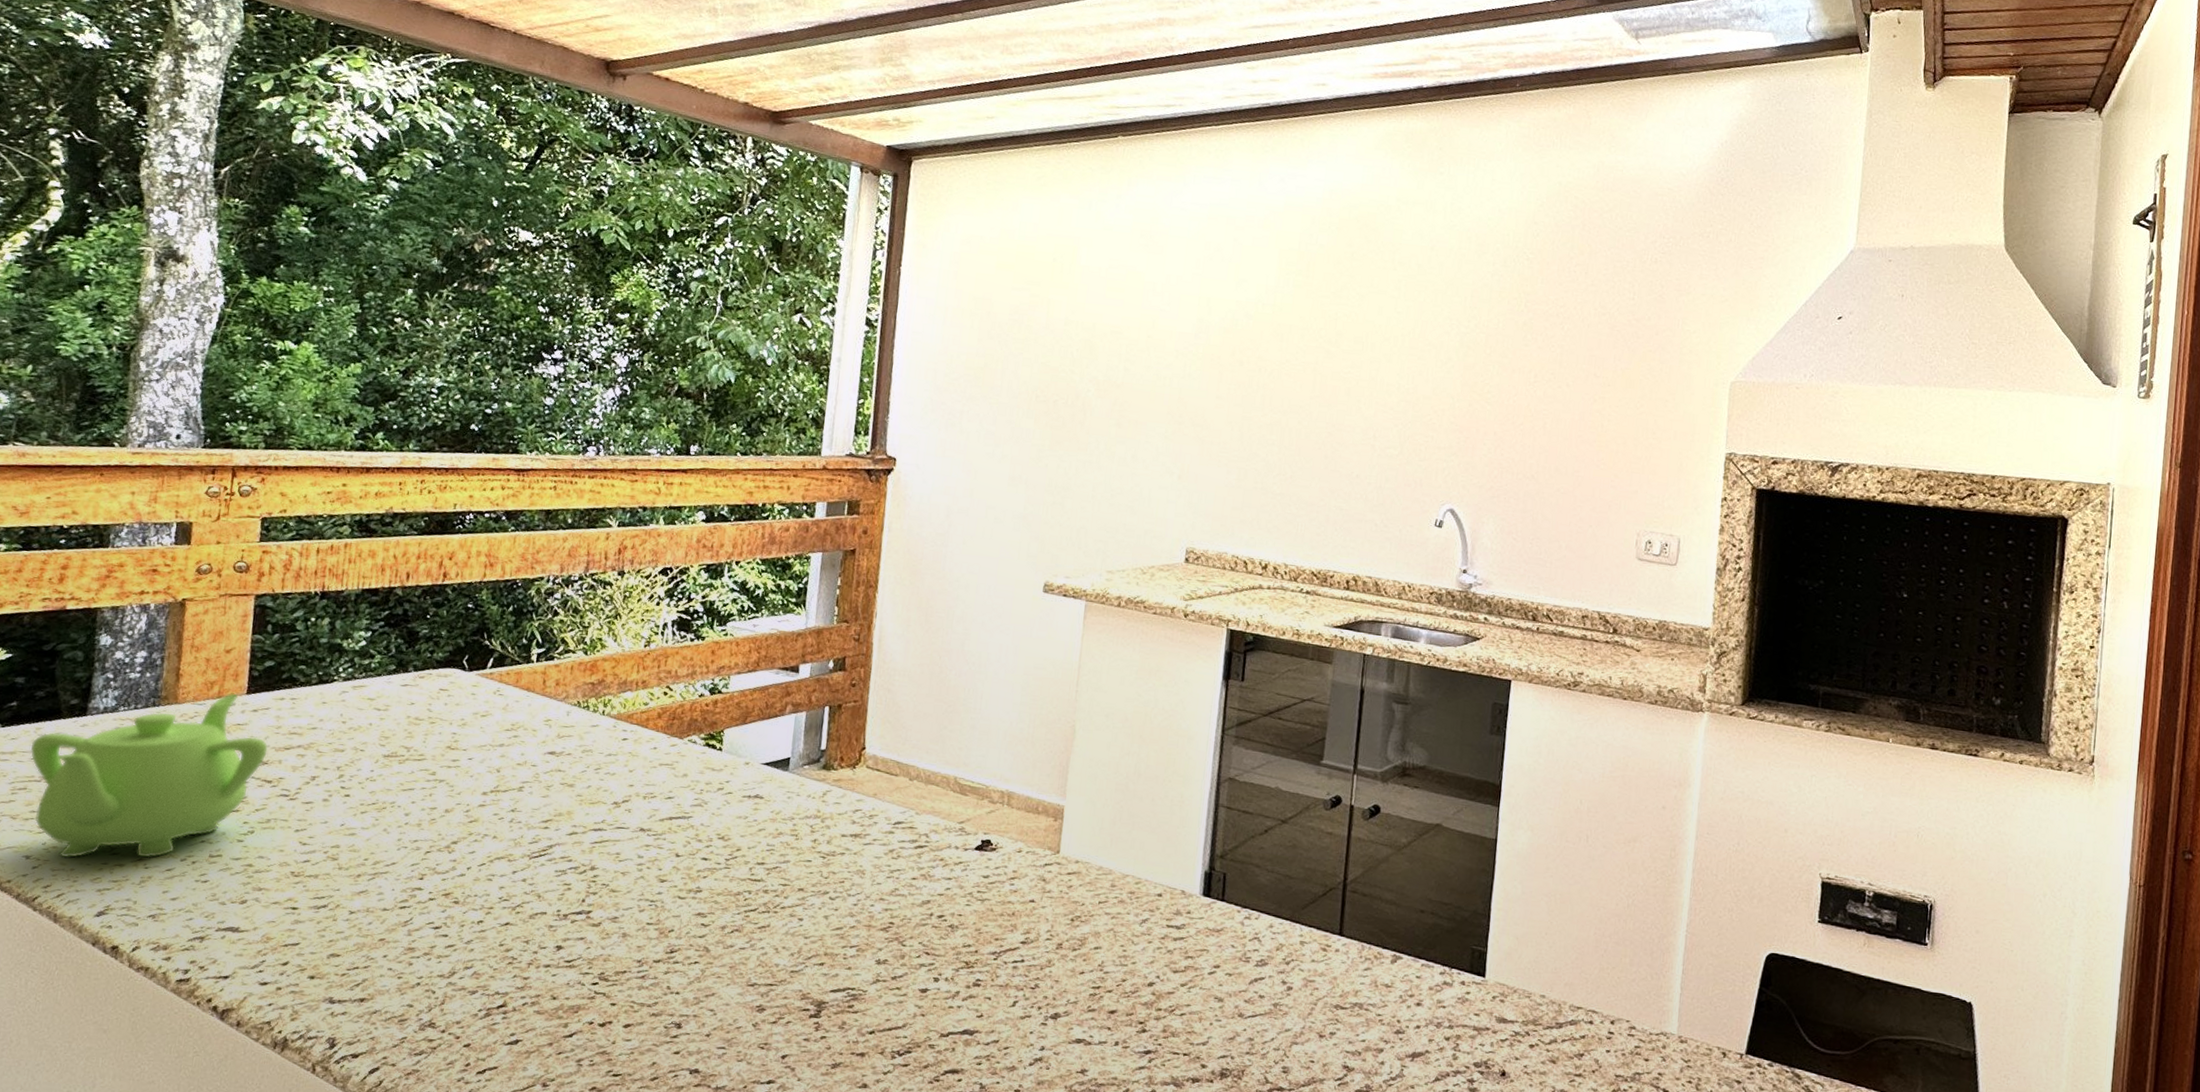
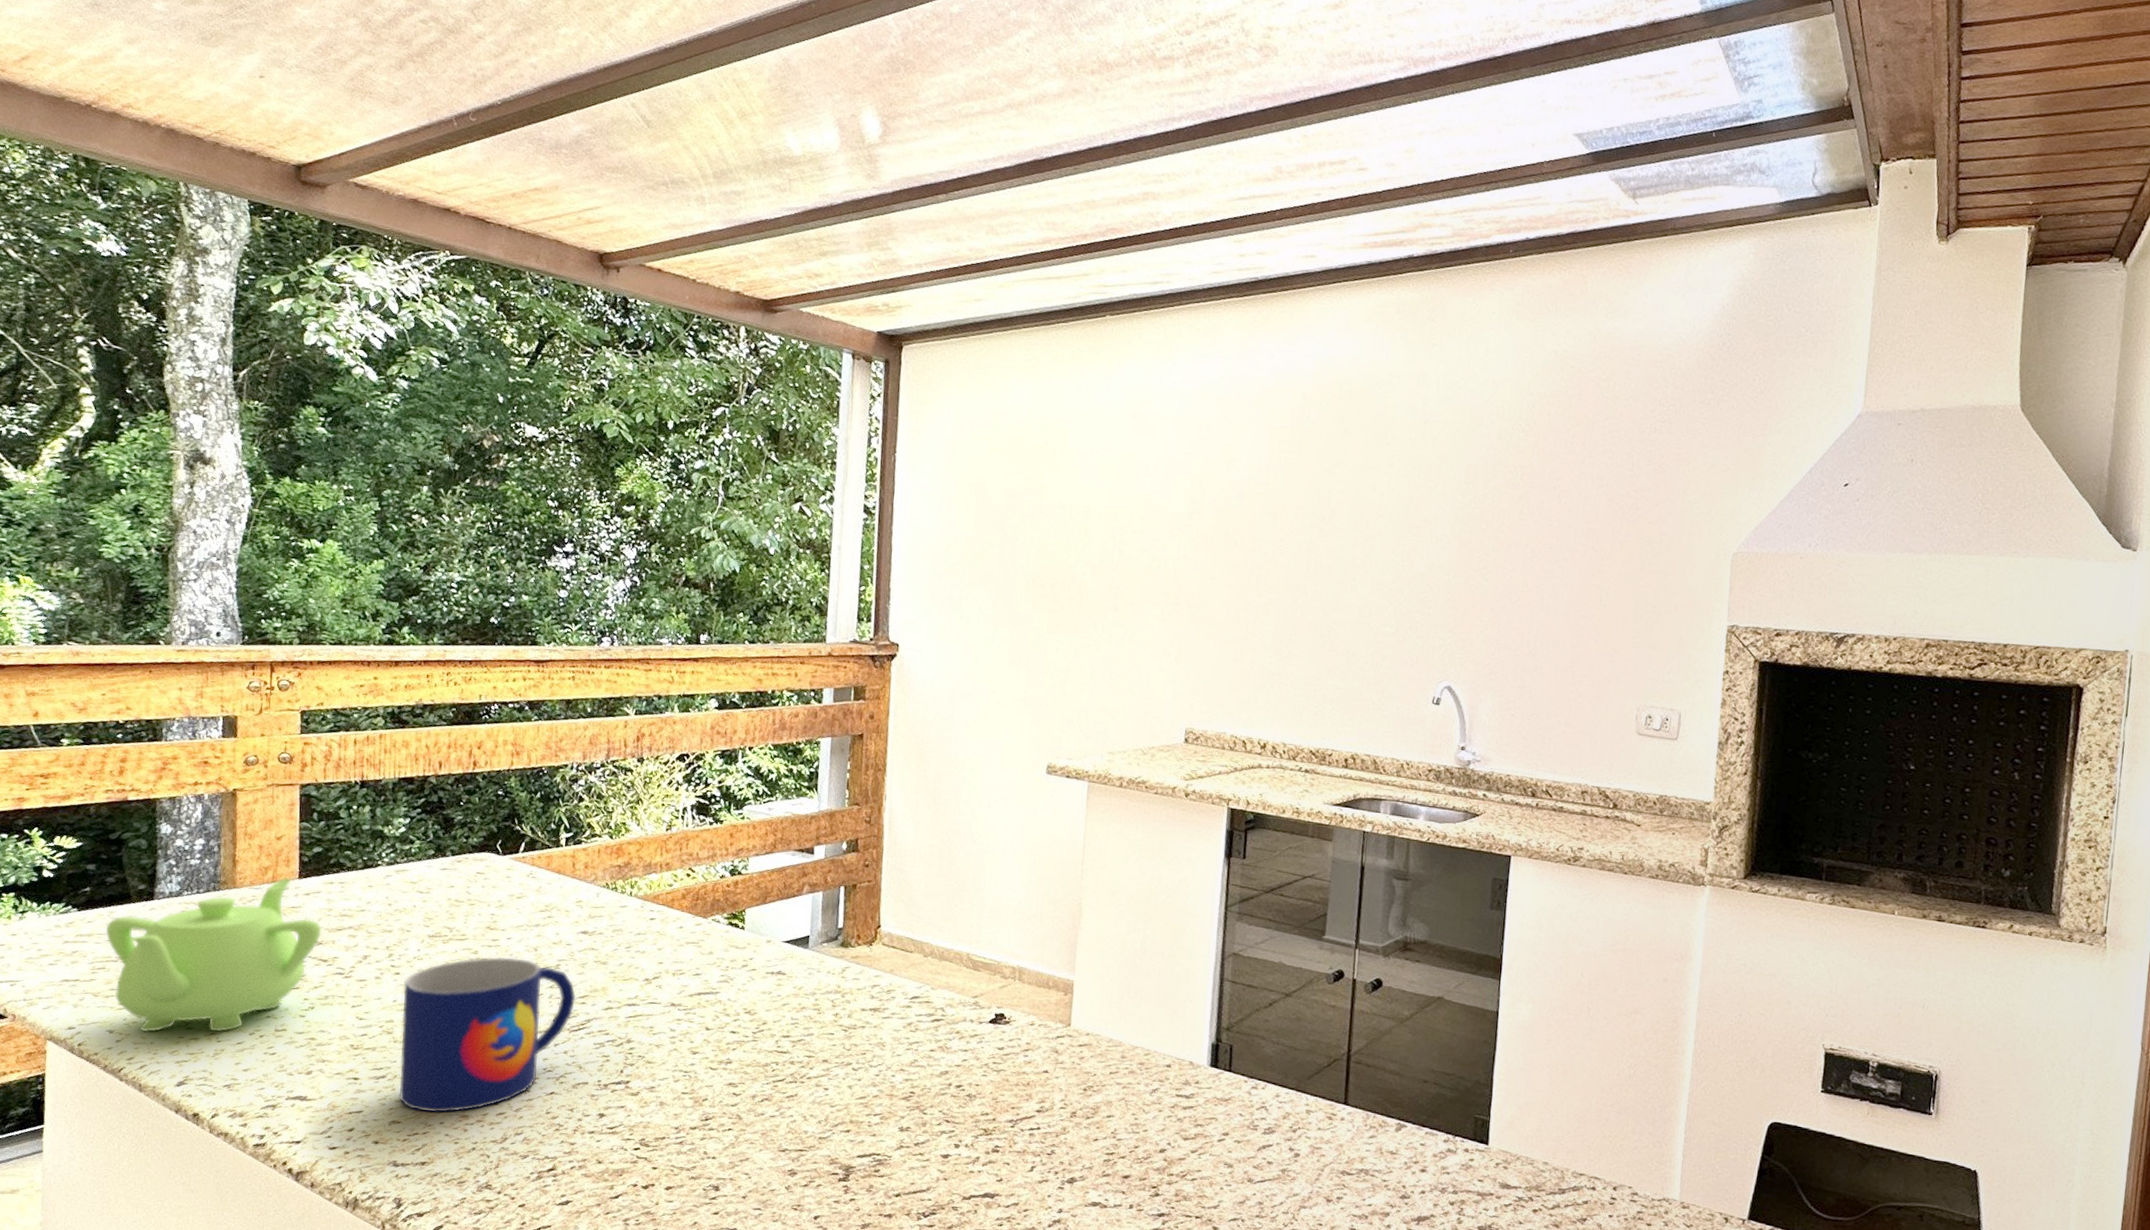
mug: none [340,778,539,946] -> present [399,956,576,1113]

